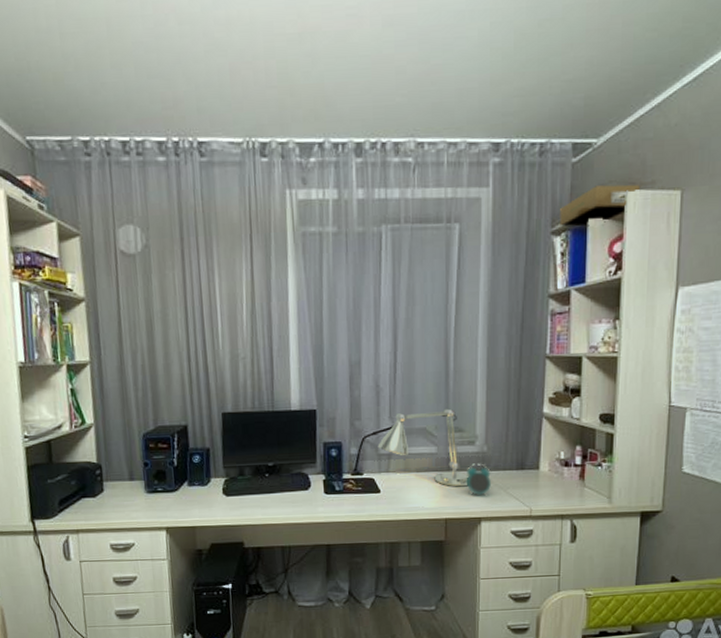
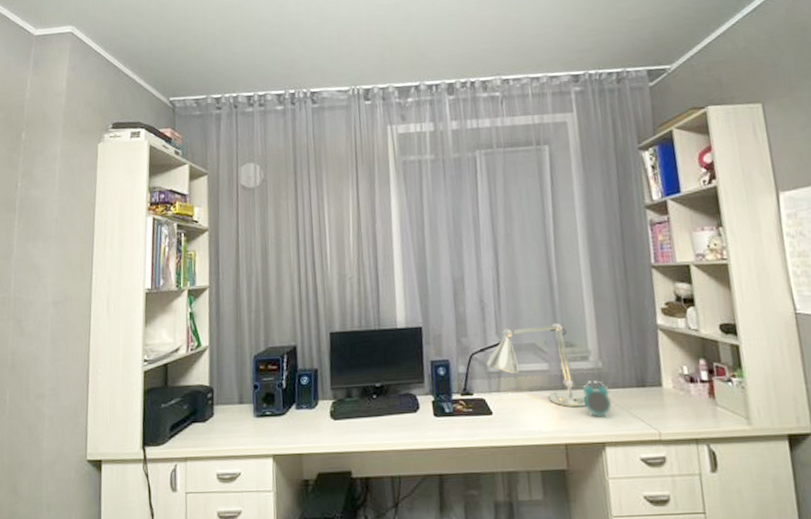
box: present [560,184,640,227] -> none [644,101,720,142]

